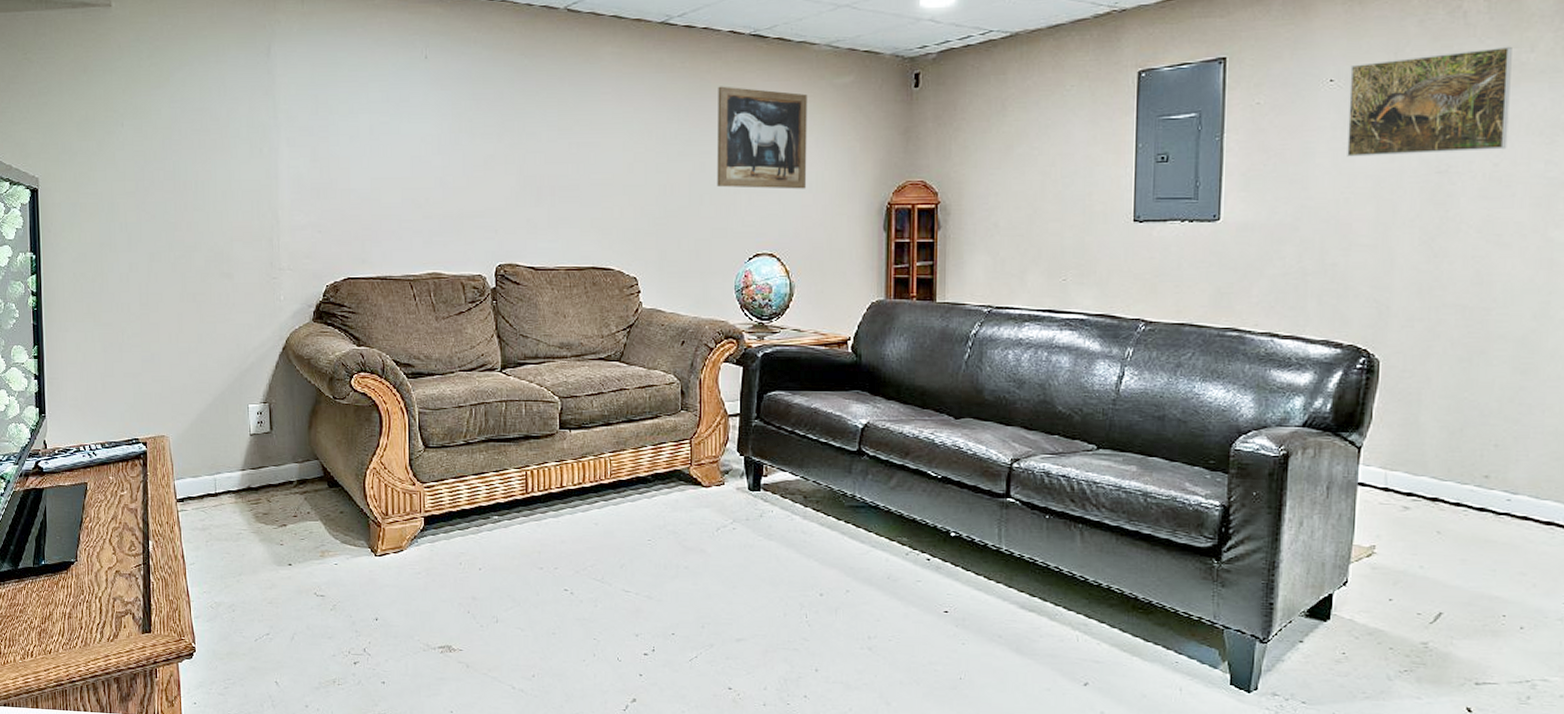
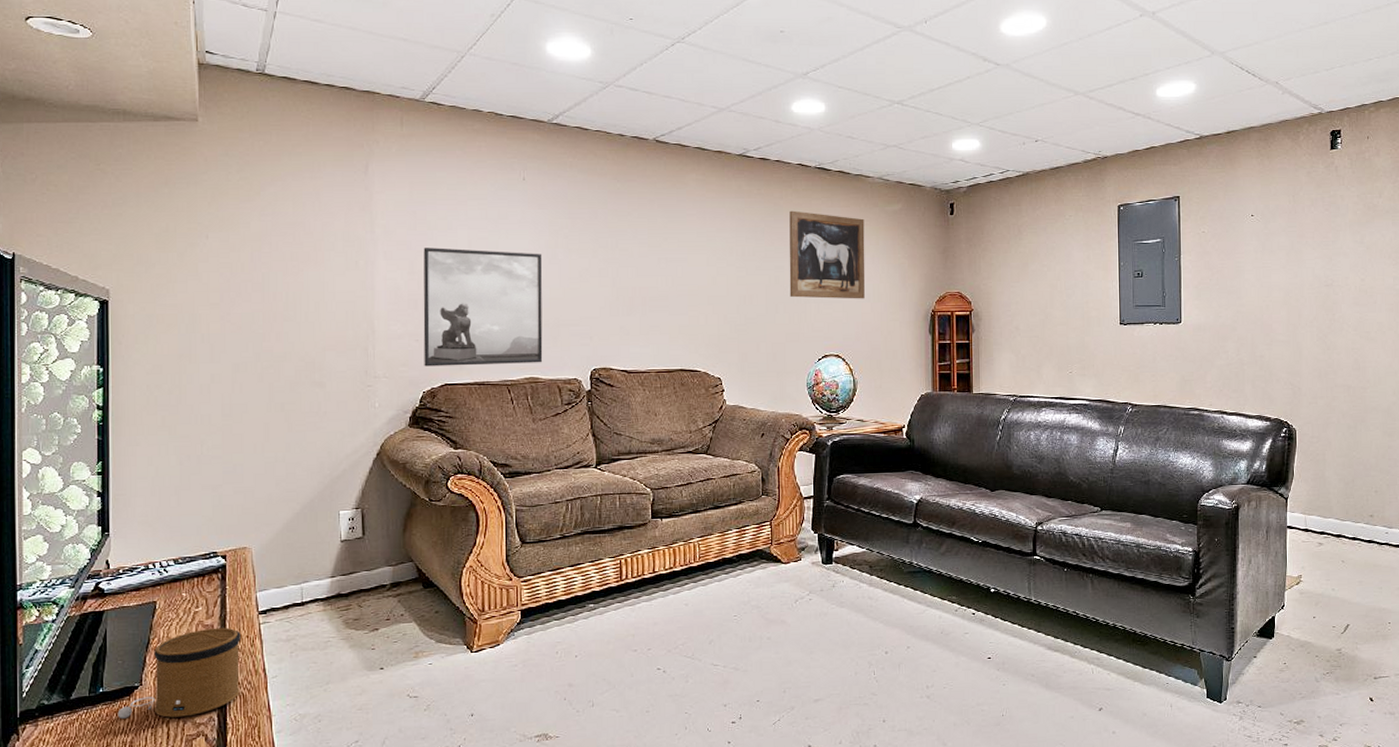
speaker: none [57,512,162,595] -> present [117,627,242,719]
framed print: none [325,133,446,259] -> present [423,248,543,367]
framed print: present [1347,46,1512,157] -> none [1264,193,1369,273]

